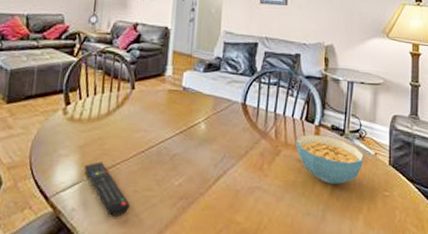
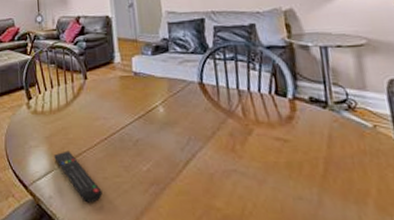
cereal bowl: present [296,134,364,184] -> none [269,110,361,163]

